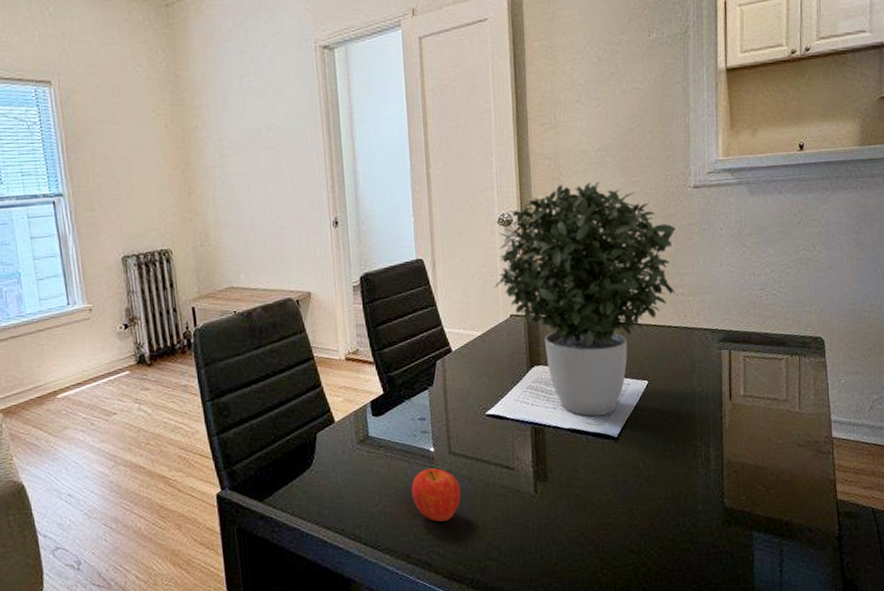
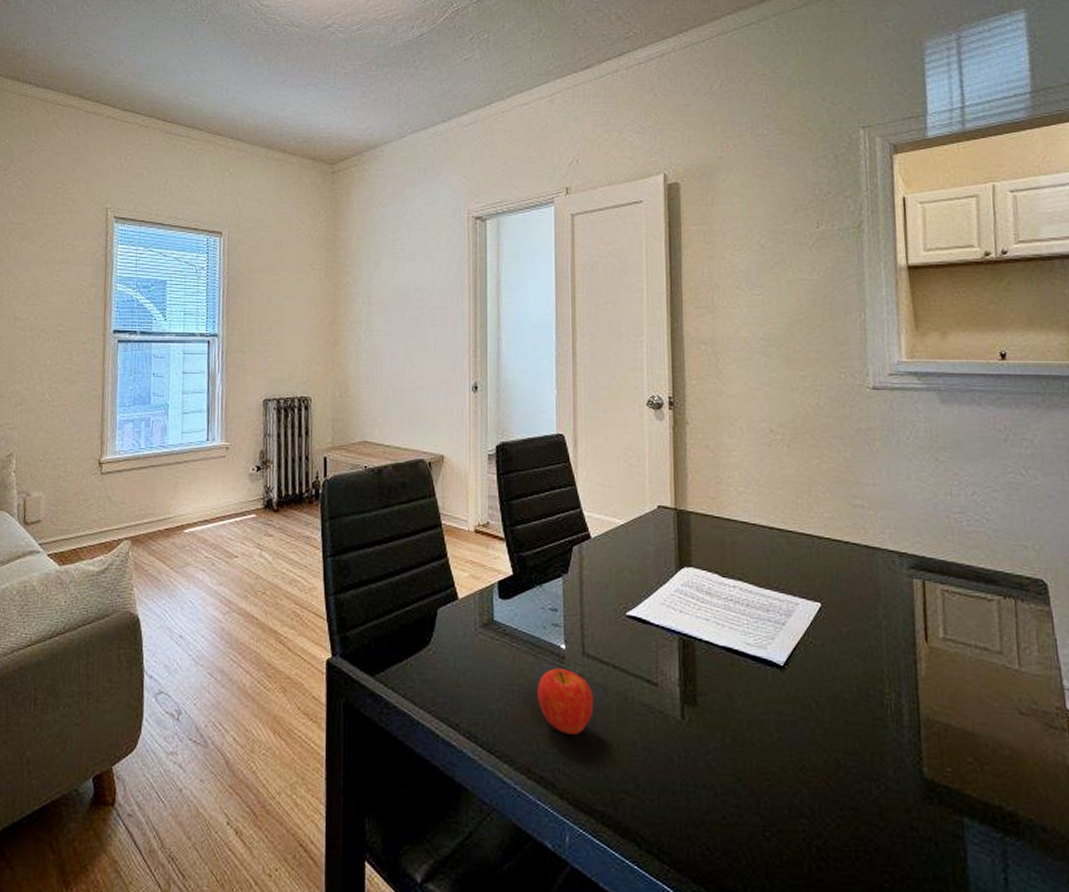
potted plant: present [494,181,676,417] -> none [641,371,854,637]

